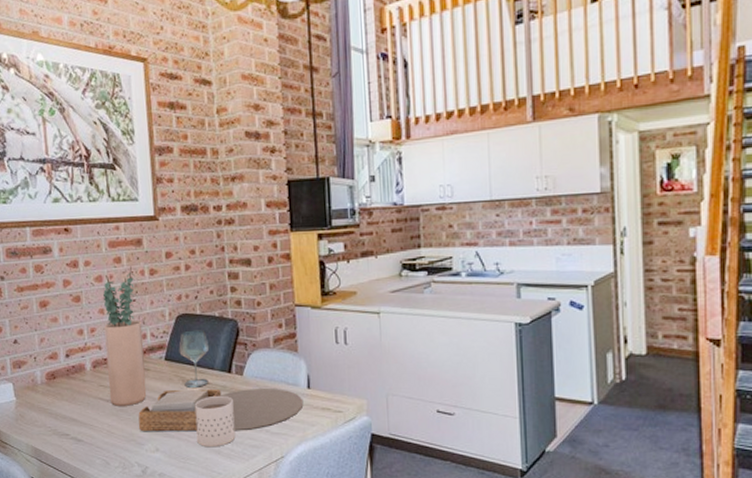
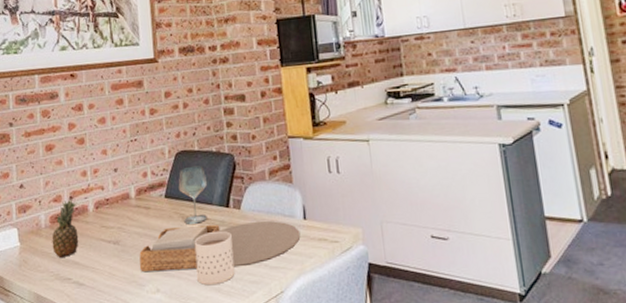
fruit: none [48,357,77,415] -> present [52,199,79,259]
vase: present [102,266,147,406] -> none [105,107,148,247]

